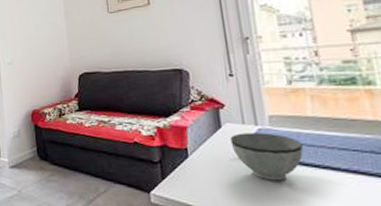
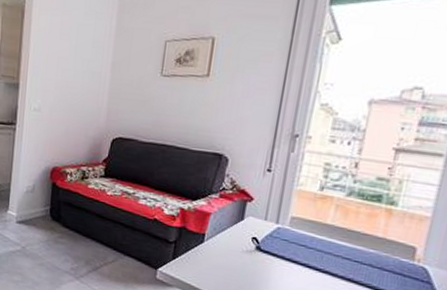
bowl: present [230,133,304,181] -> none [247,228,312,278]

